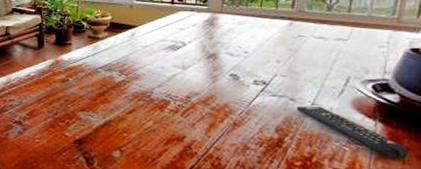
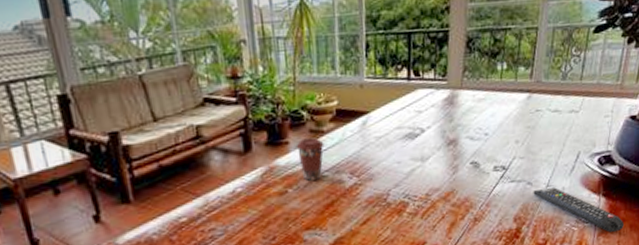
coffee cup: none [77,42,99,74] -> present [296,137,325,181]

